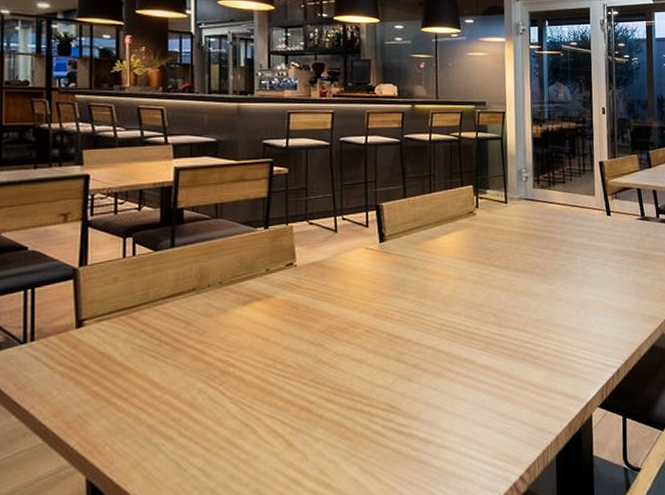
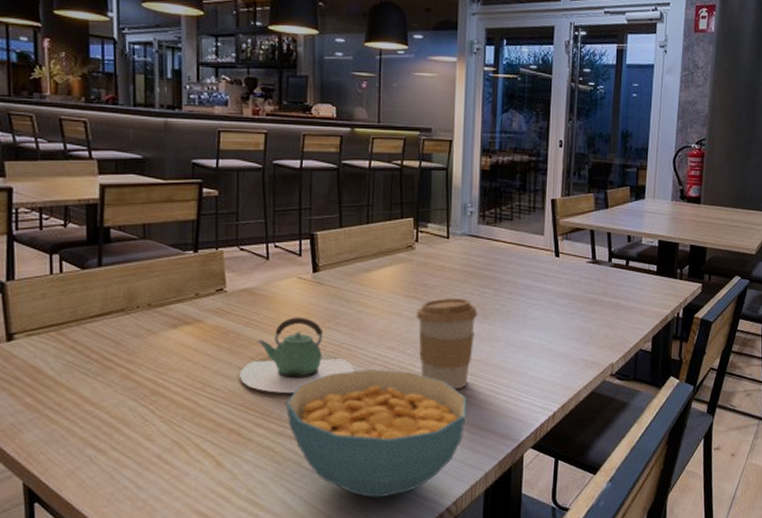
teapot: none [310,286,423,366] -> present [240,317,355,394]
cereal bowl: none [356,335,535,471] -> present [286,369,467,498]
coffee cup: none [480,260,538,352] -> present [416,298,478,390]

